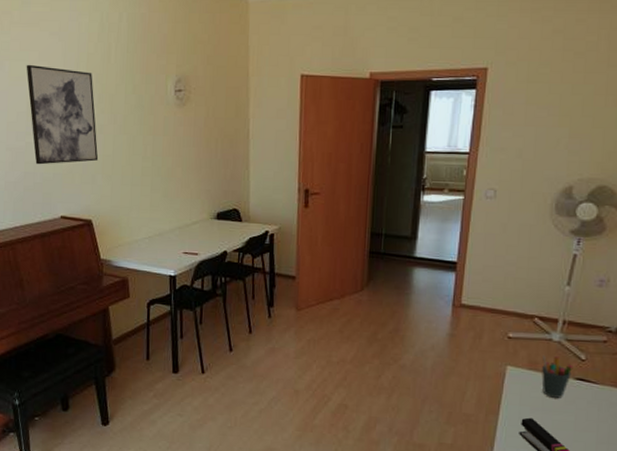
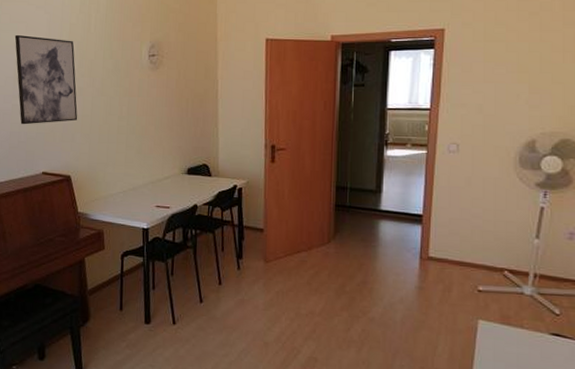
pen holder: present [541,355,573,398] -> none [515,309,548,354]

